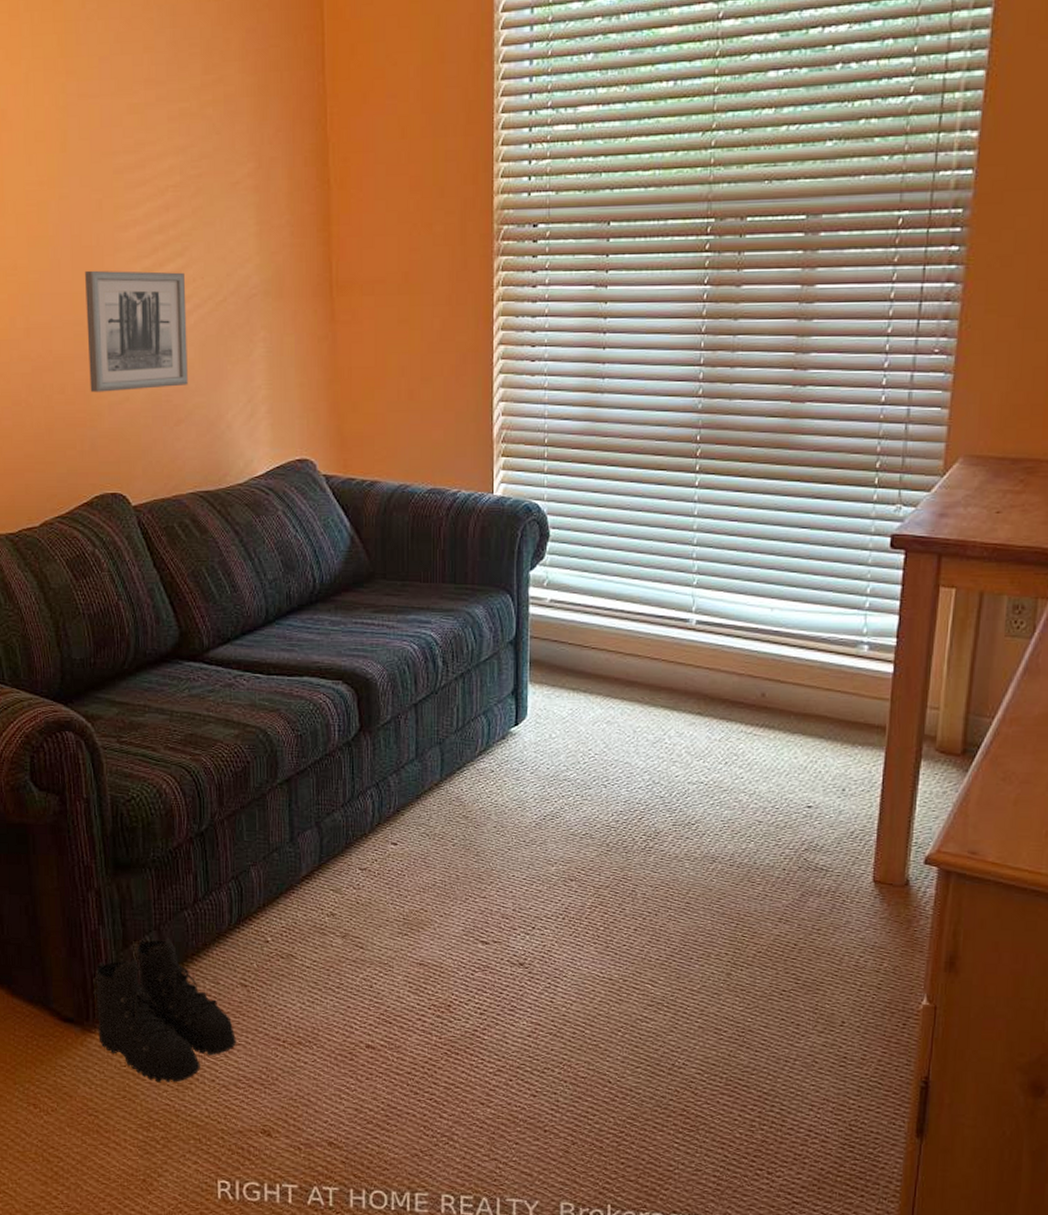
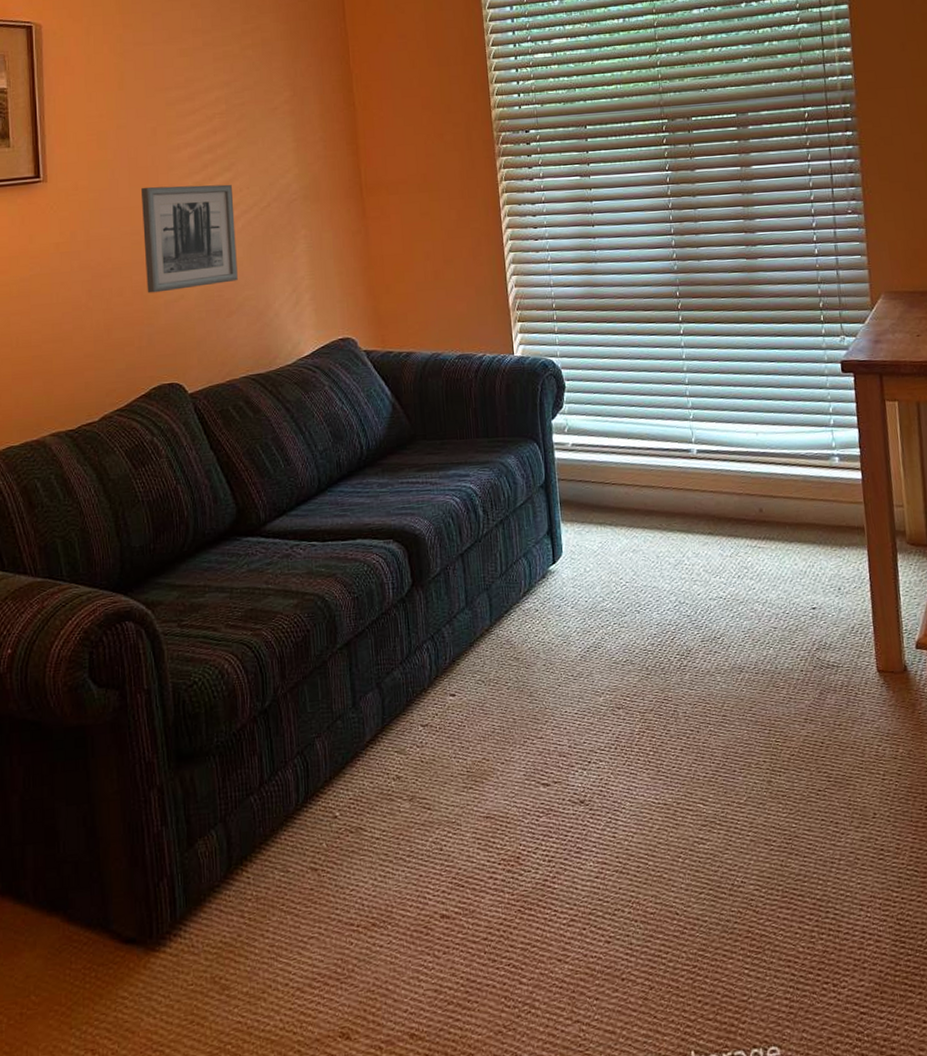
boots: present [93,937,236,1083] -> none [156,828,309,998]

